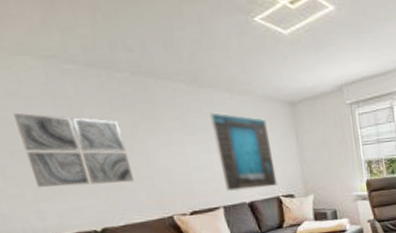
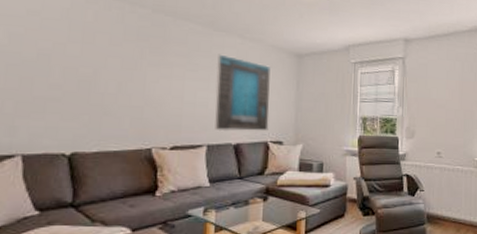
wall art: present [14,113,134,187] -> none [21,31,127,109]

